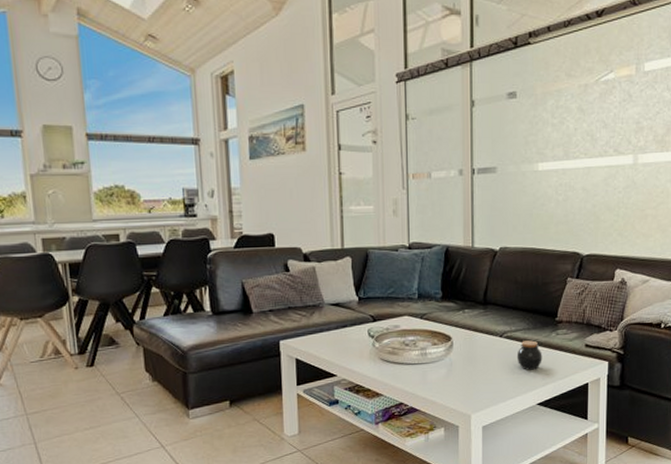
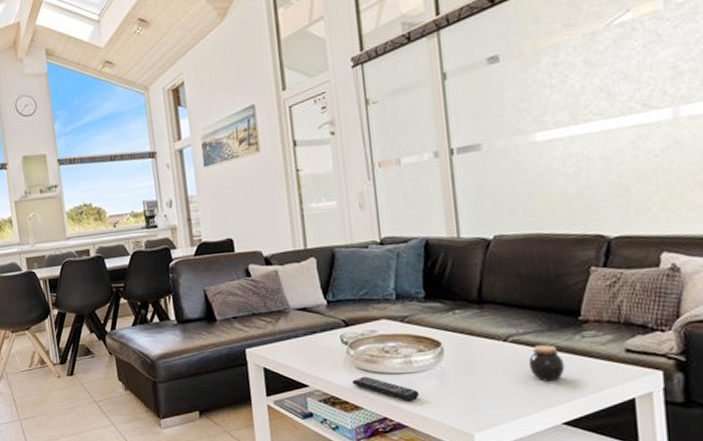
remote control: none [375,366,431,388] -> present [352,376,420,401]

